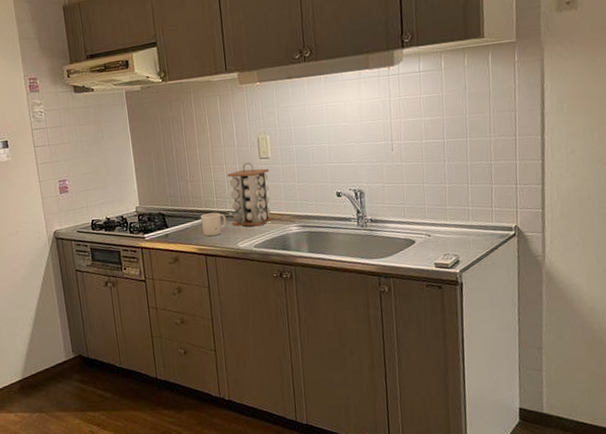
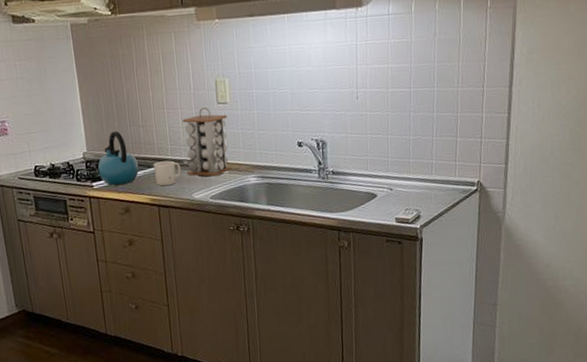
kettle: none [149,186,188,237] -> present [97,131,139,185]

